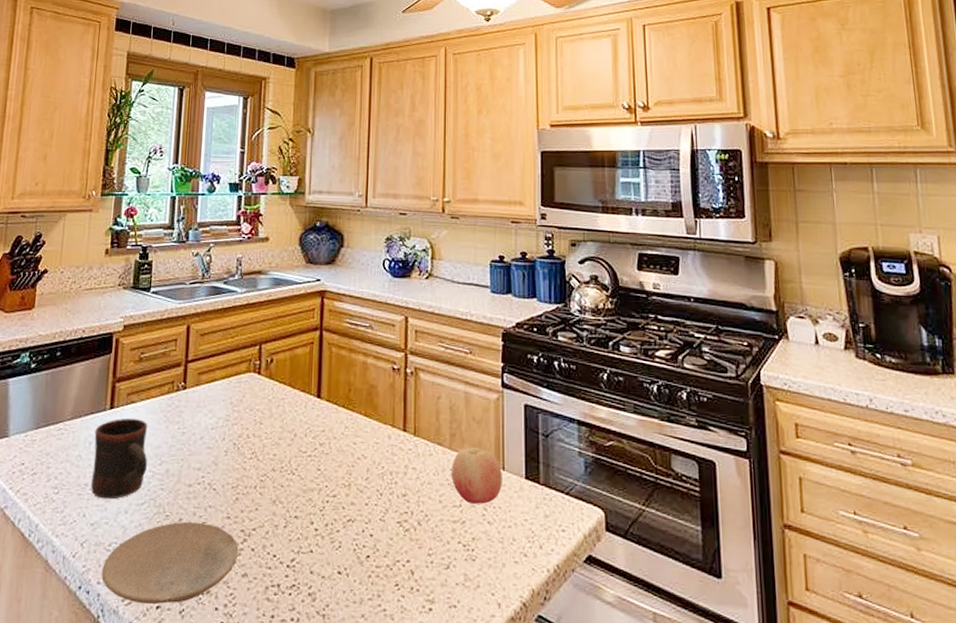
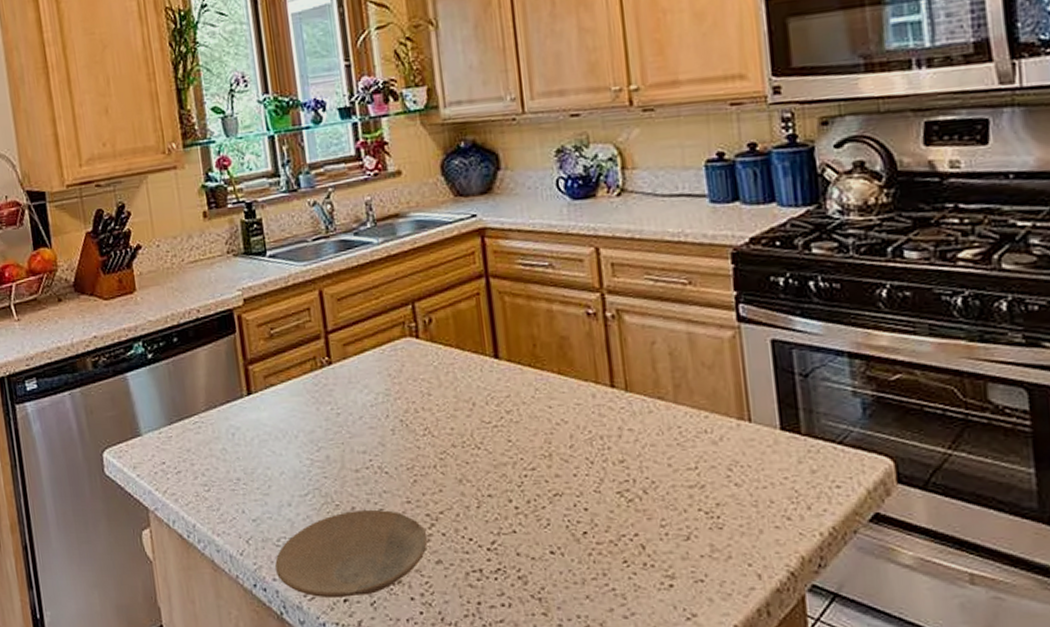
mug: present [91,418,148,500] -> none [235,402,304,493]
fruit: present [451,447,502,504] -> none [679,397,750,465]

